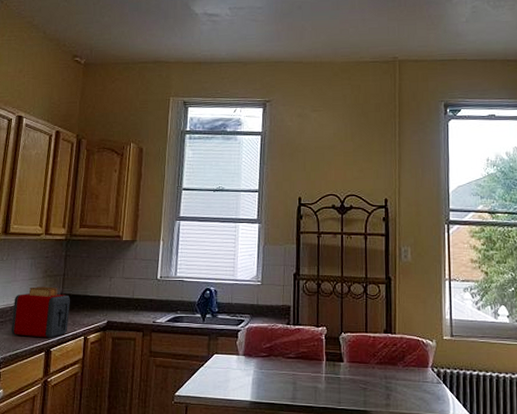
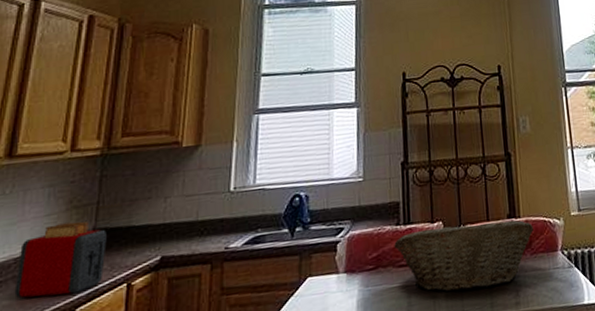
fruit basket: none [284,330,407,388] -> present [394,219,534,292]

